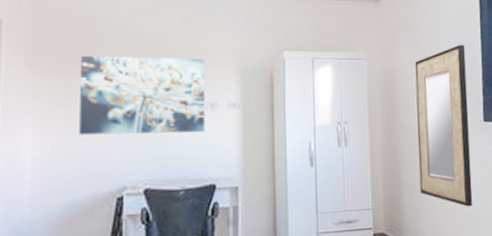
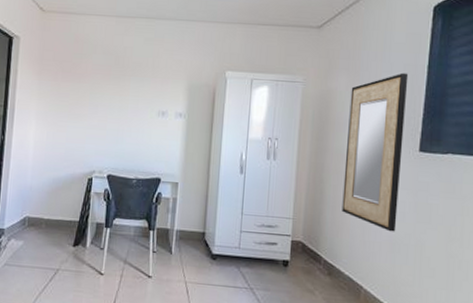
wall art: present [79,55,205,135] -> none [66,67,160,136]

